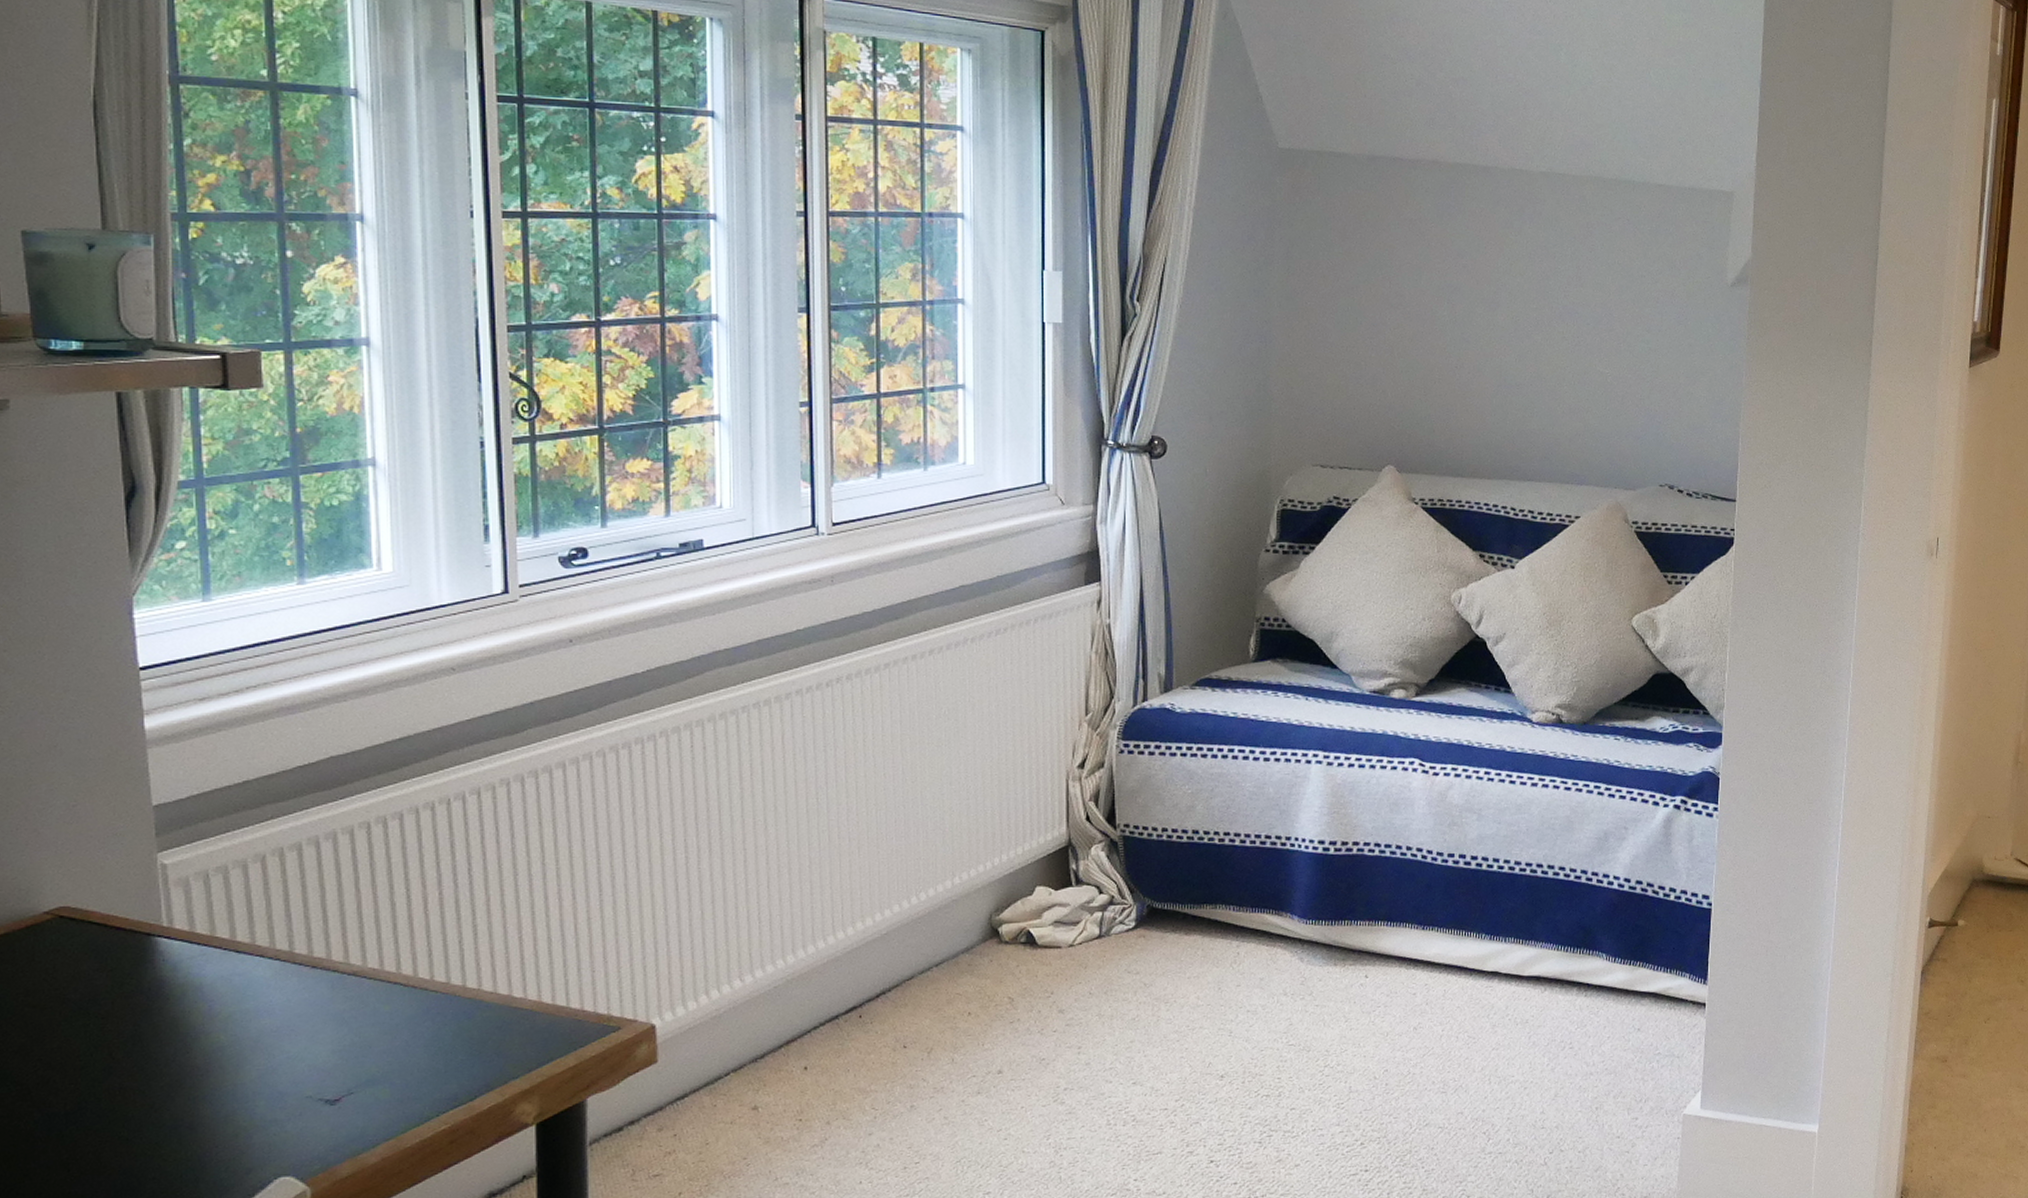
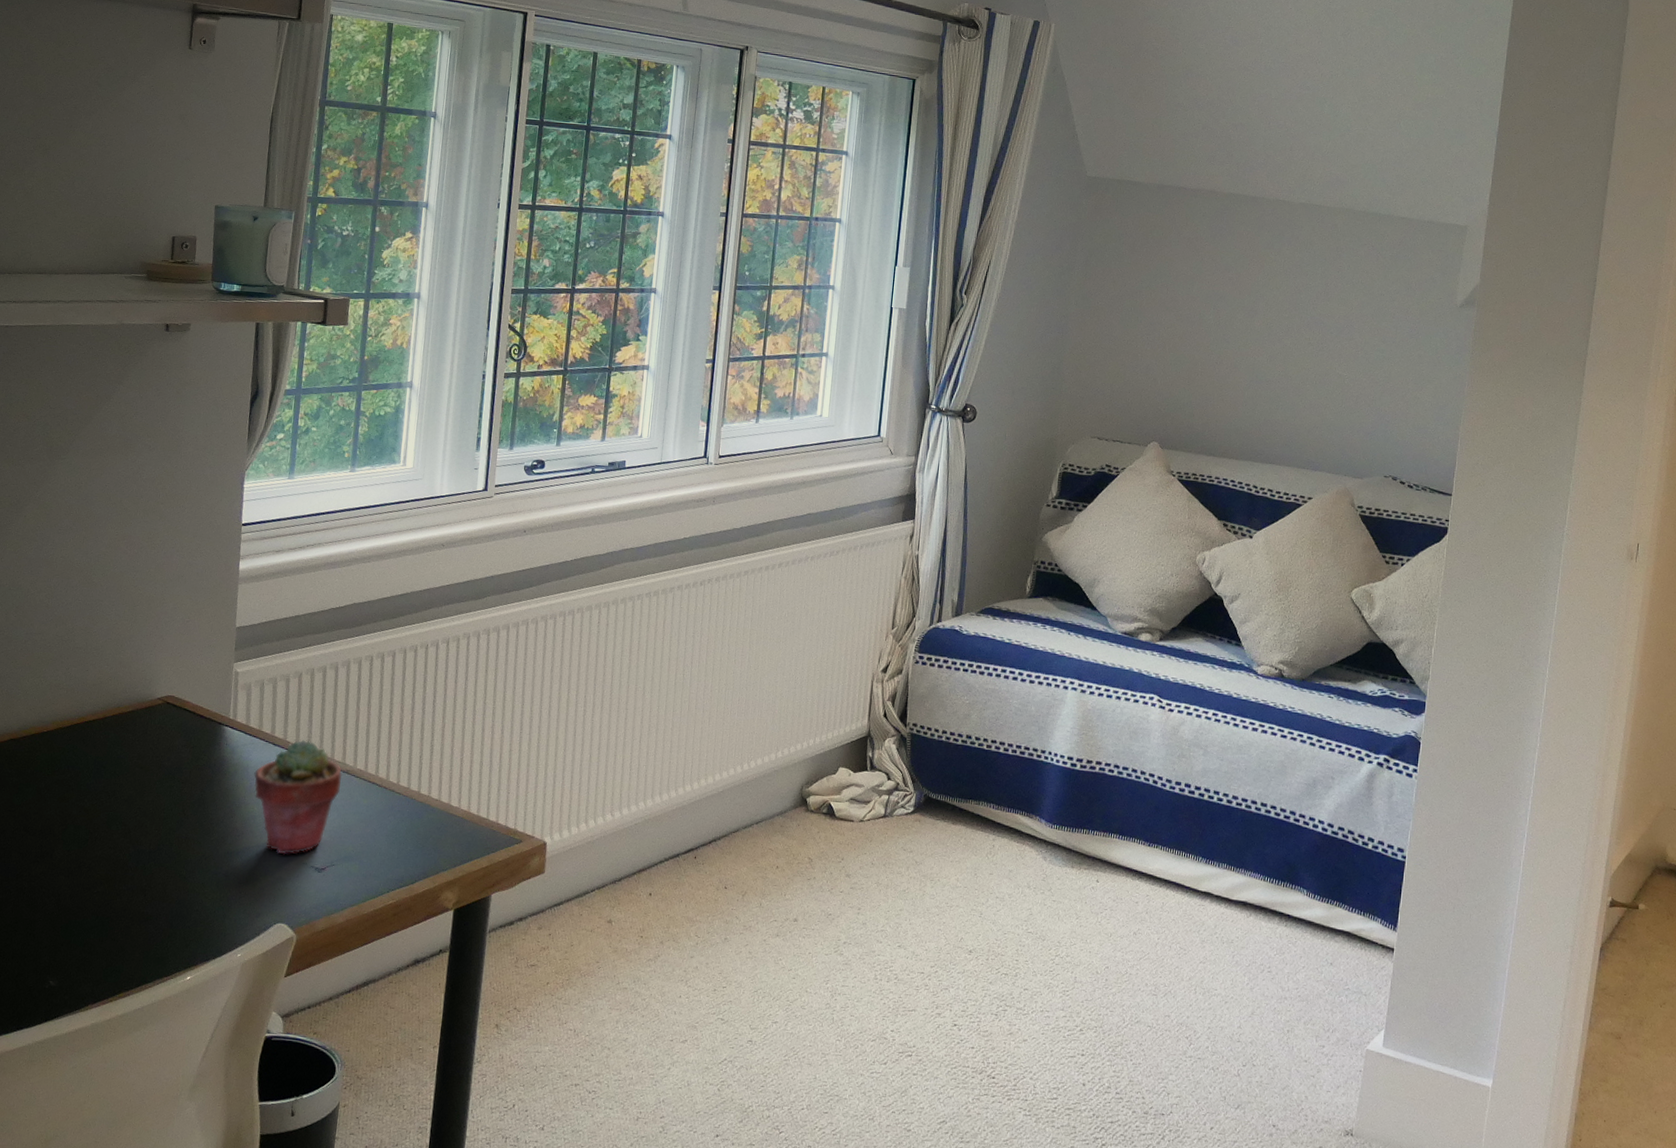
potted succulent: none [213,940,348,1090] -> present [253,739,343,855]

